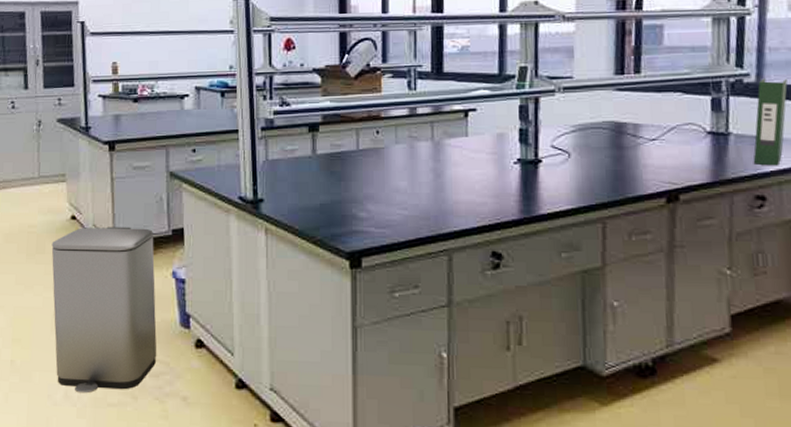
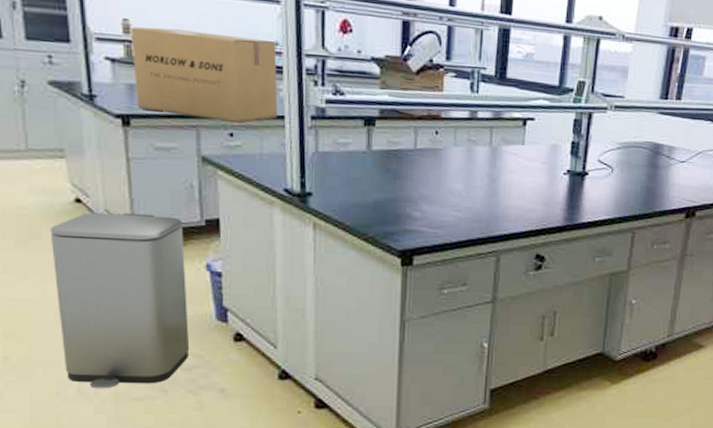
box: none [117,65,233,140] -> present [130,27,278,124]

